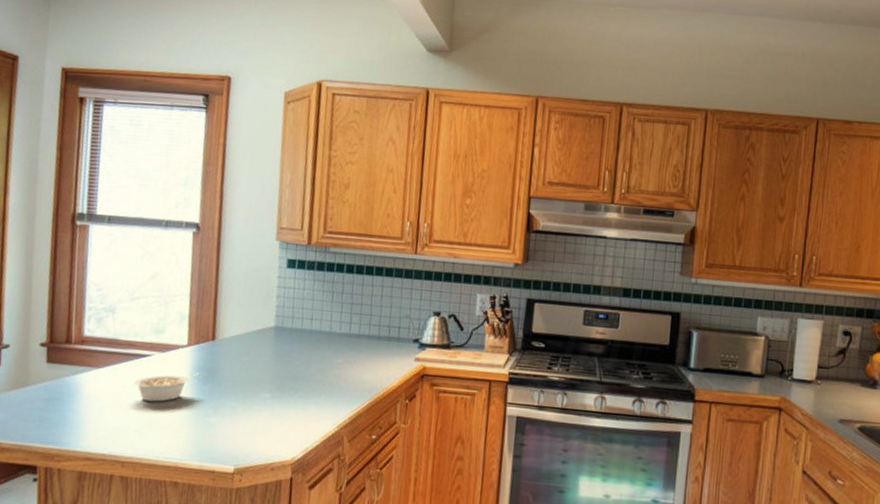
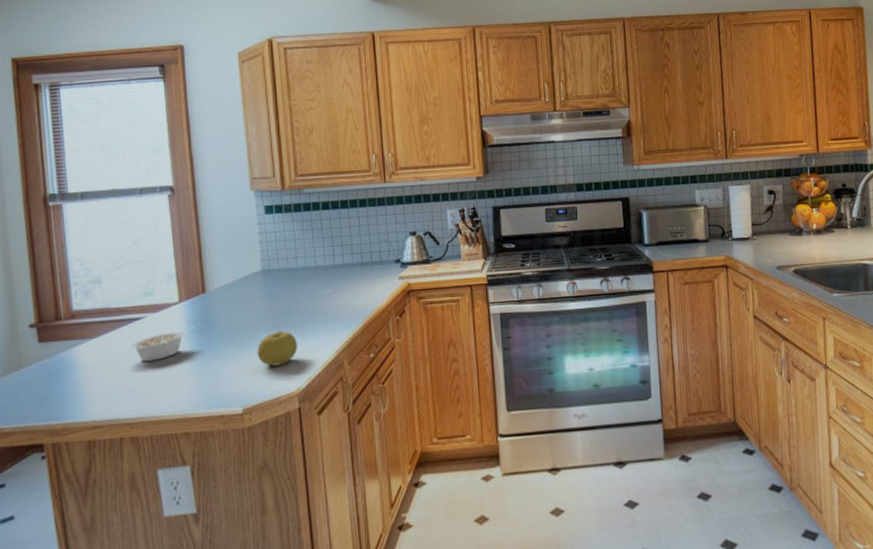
fruit: none [257,393,300,431] -> present [257,331,298,367]

